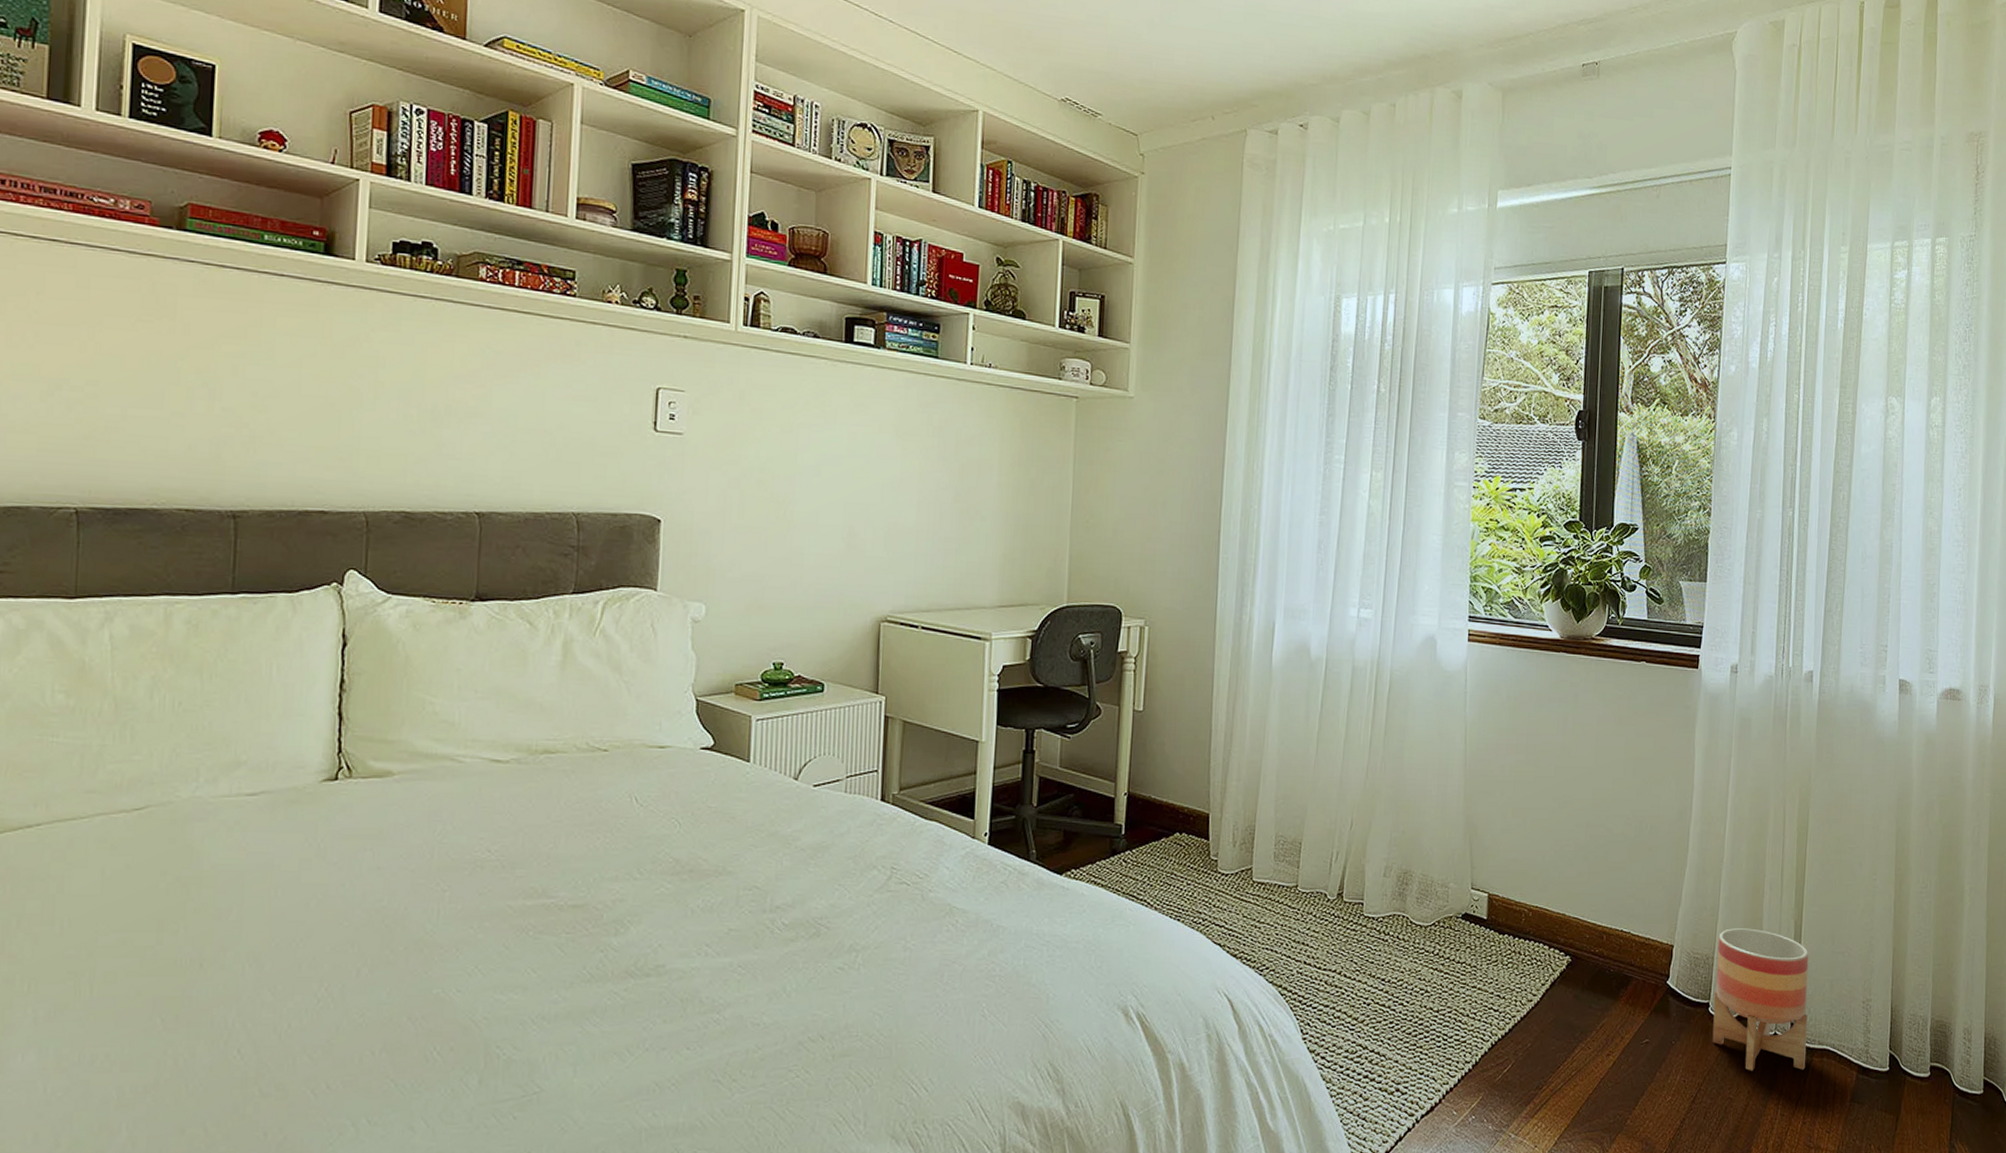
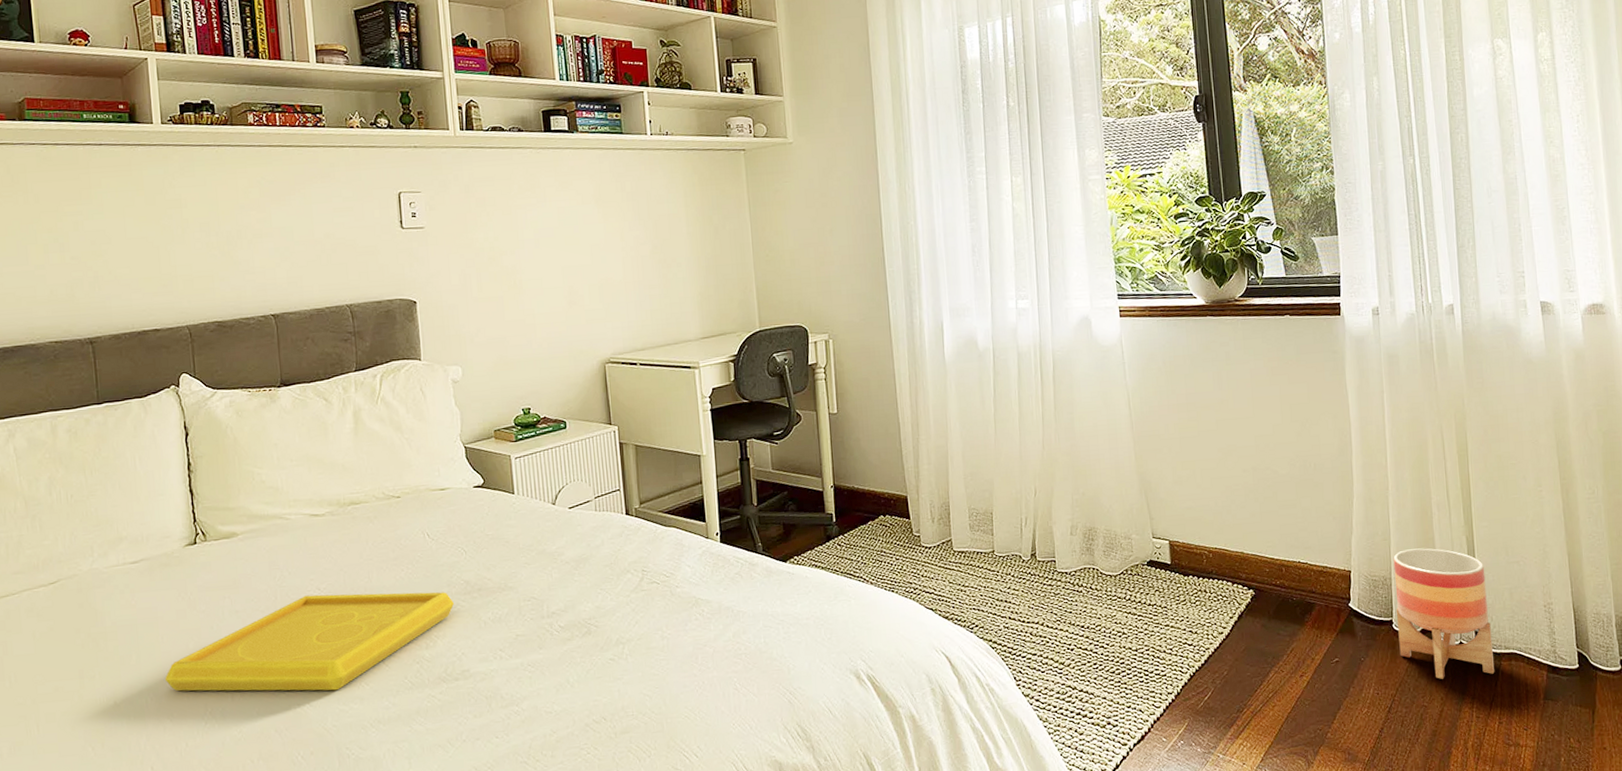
serving tray: none [271,857,657,976] -> present [164,592,454,691]

